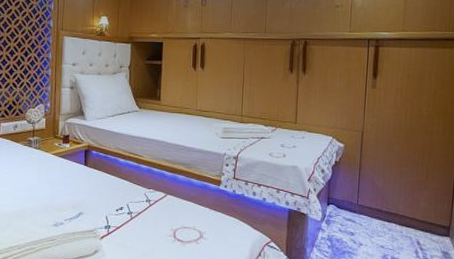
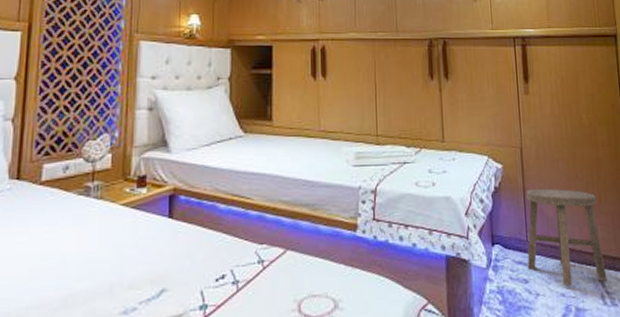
stool: none [355,165,424,241] -> present [526,188,608,287]

